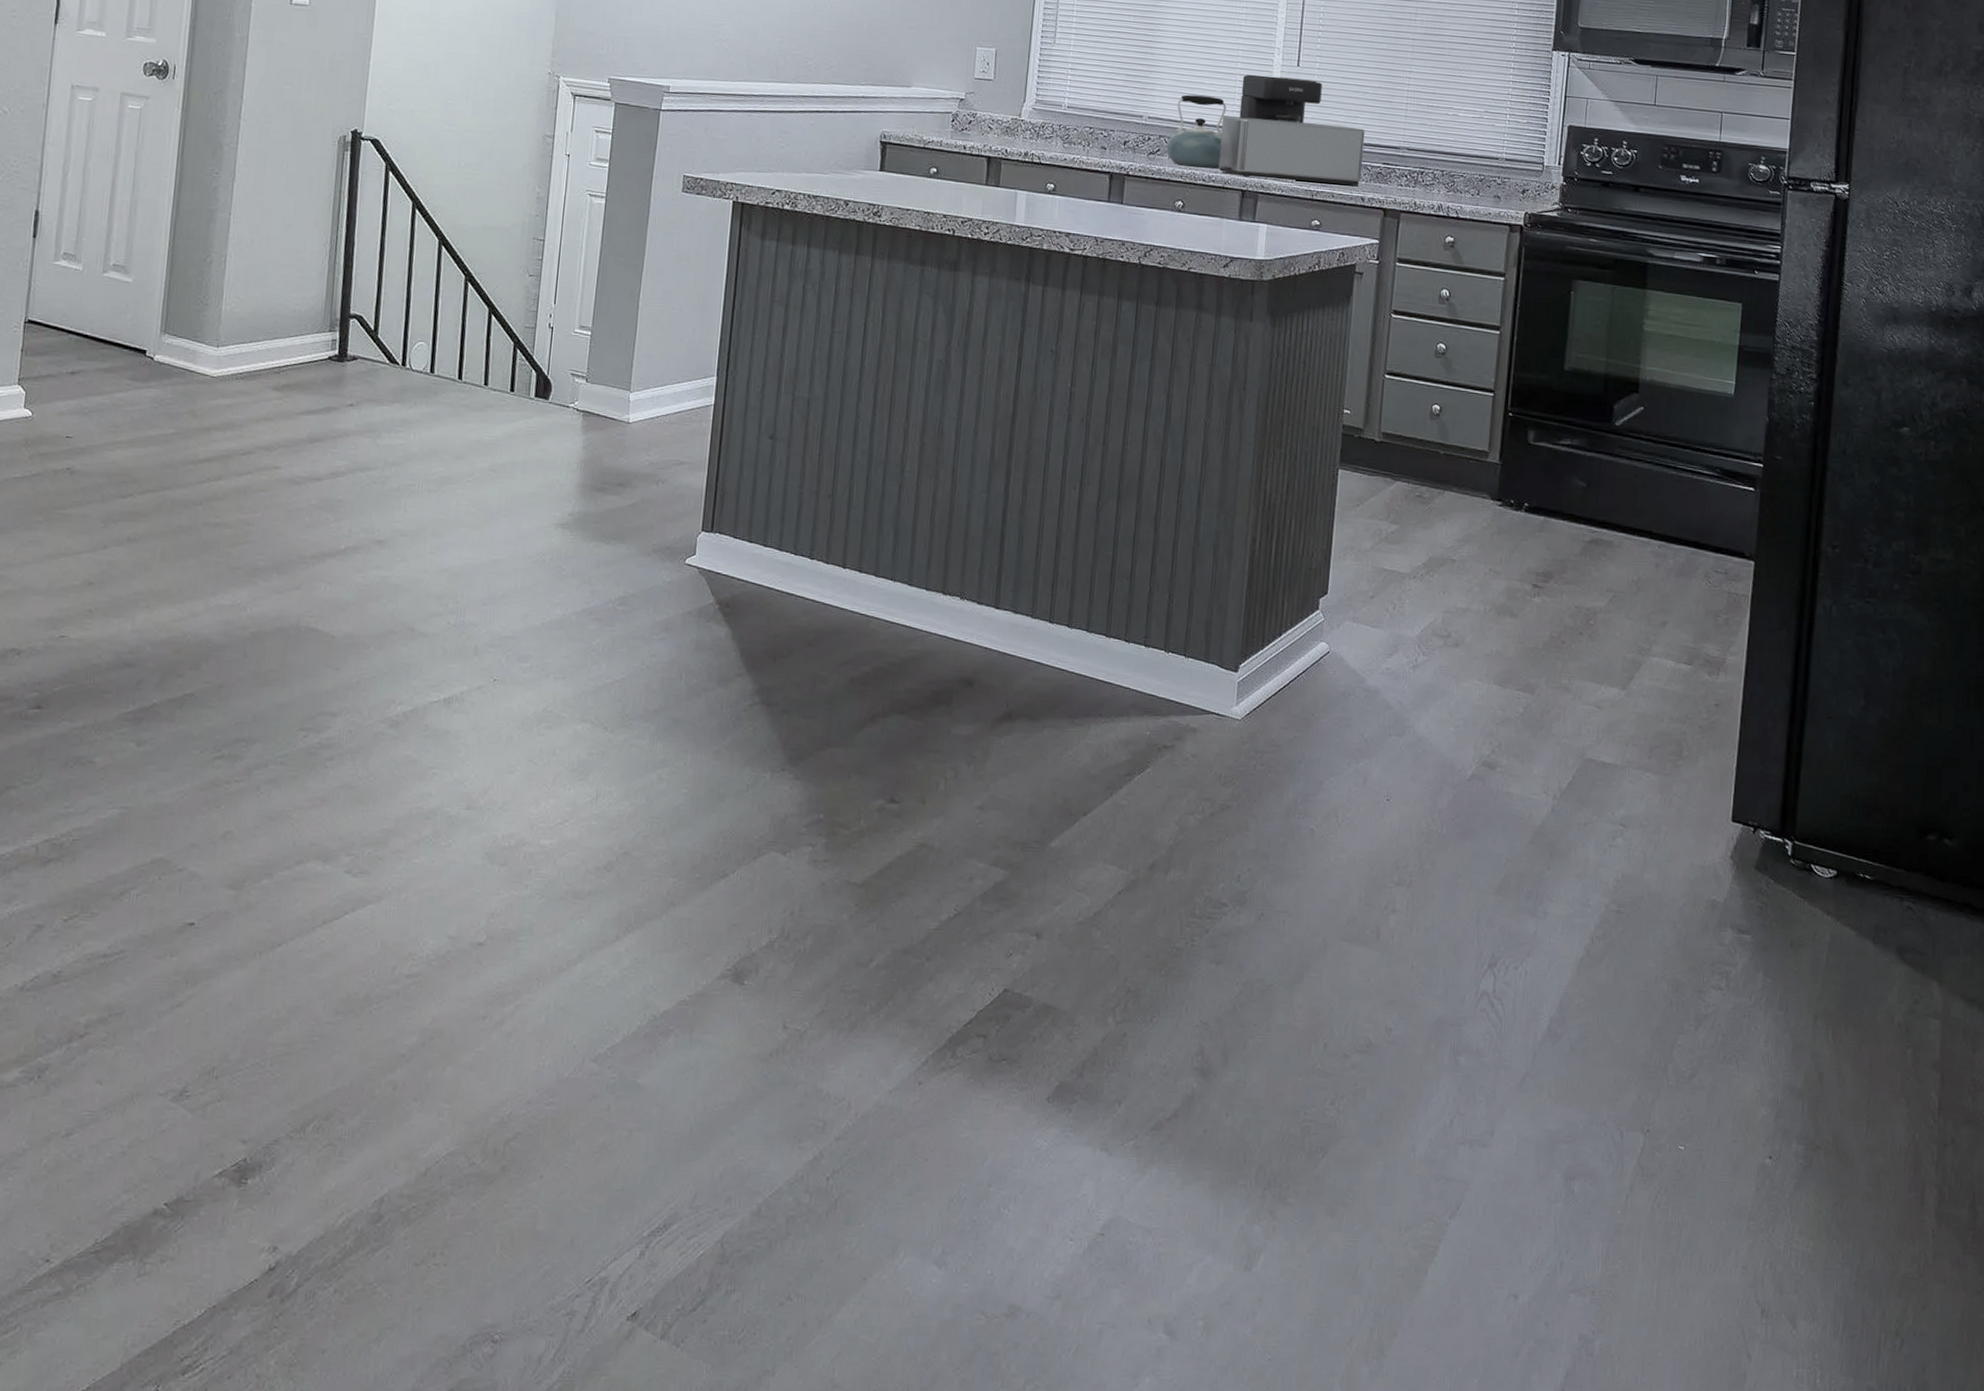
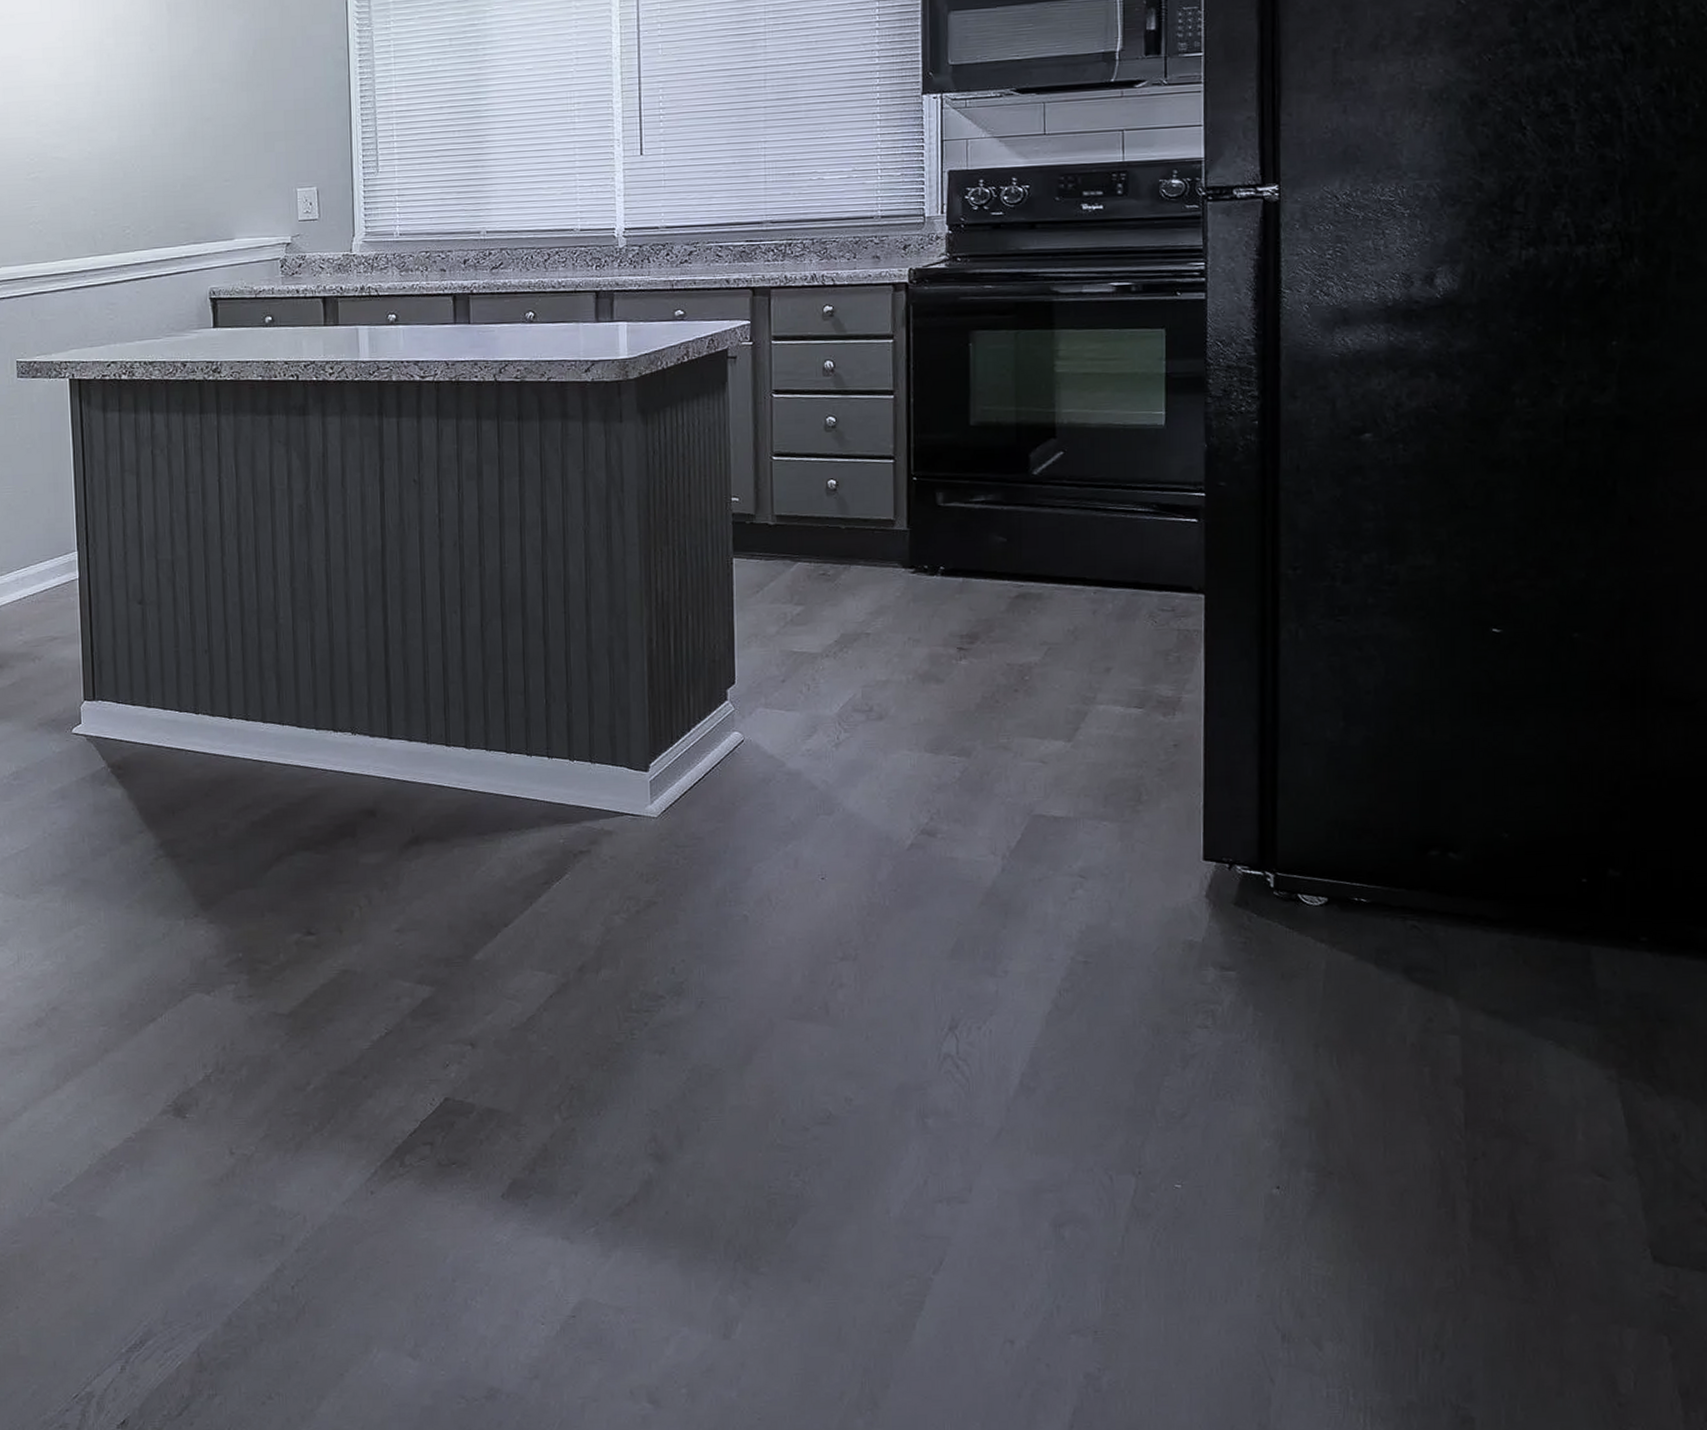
kettle: present [1166,94,1227,169] -> none [509,200,569,276]
toaster: present [1218,115,1365,186] -> none [565,208,724,278]
coffee maker: present [1239,74,1322,123] -> none [582,166,671,217]

